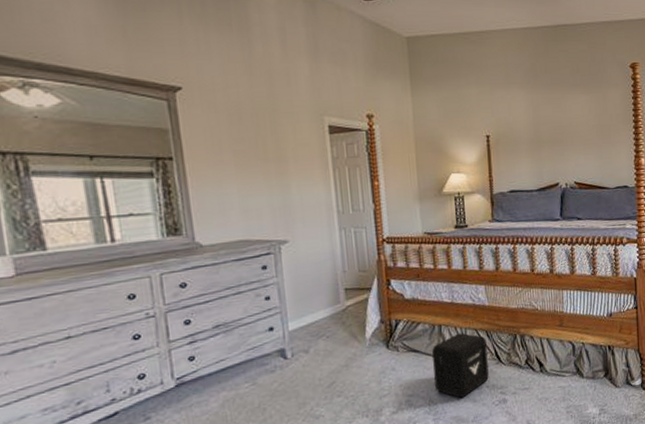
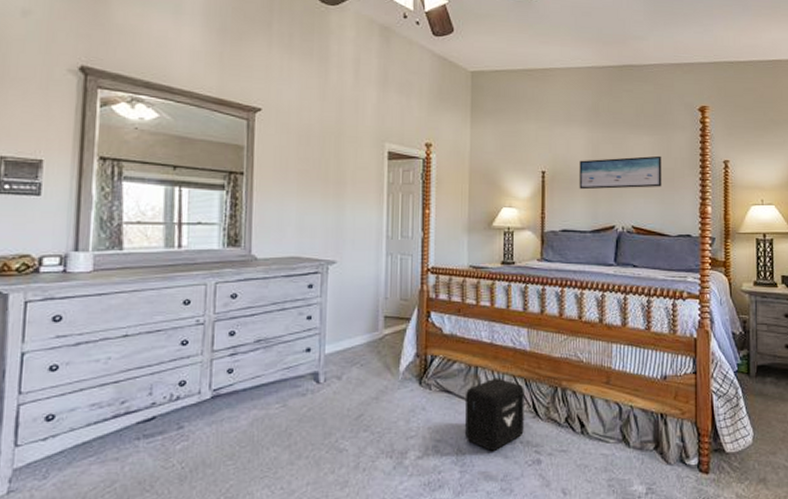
wall art: none [522,113,600,151] -> present [579,155,662,190]

